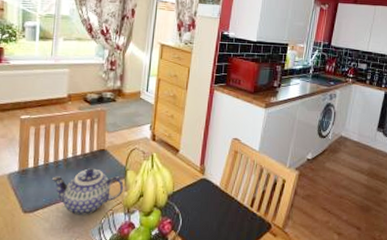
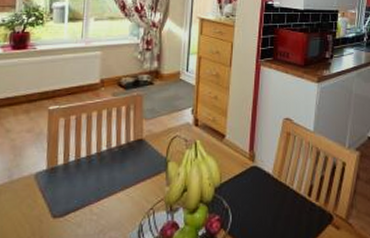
teapot: present [52,168,123,216] -> none [85,162,164,218]

